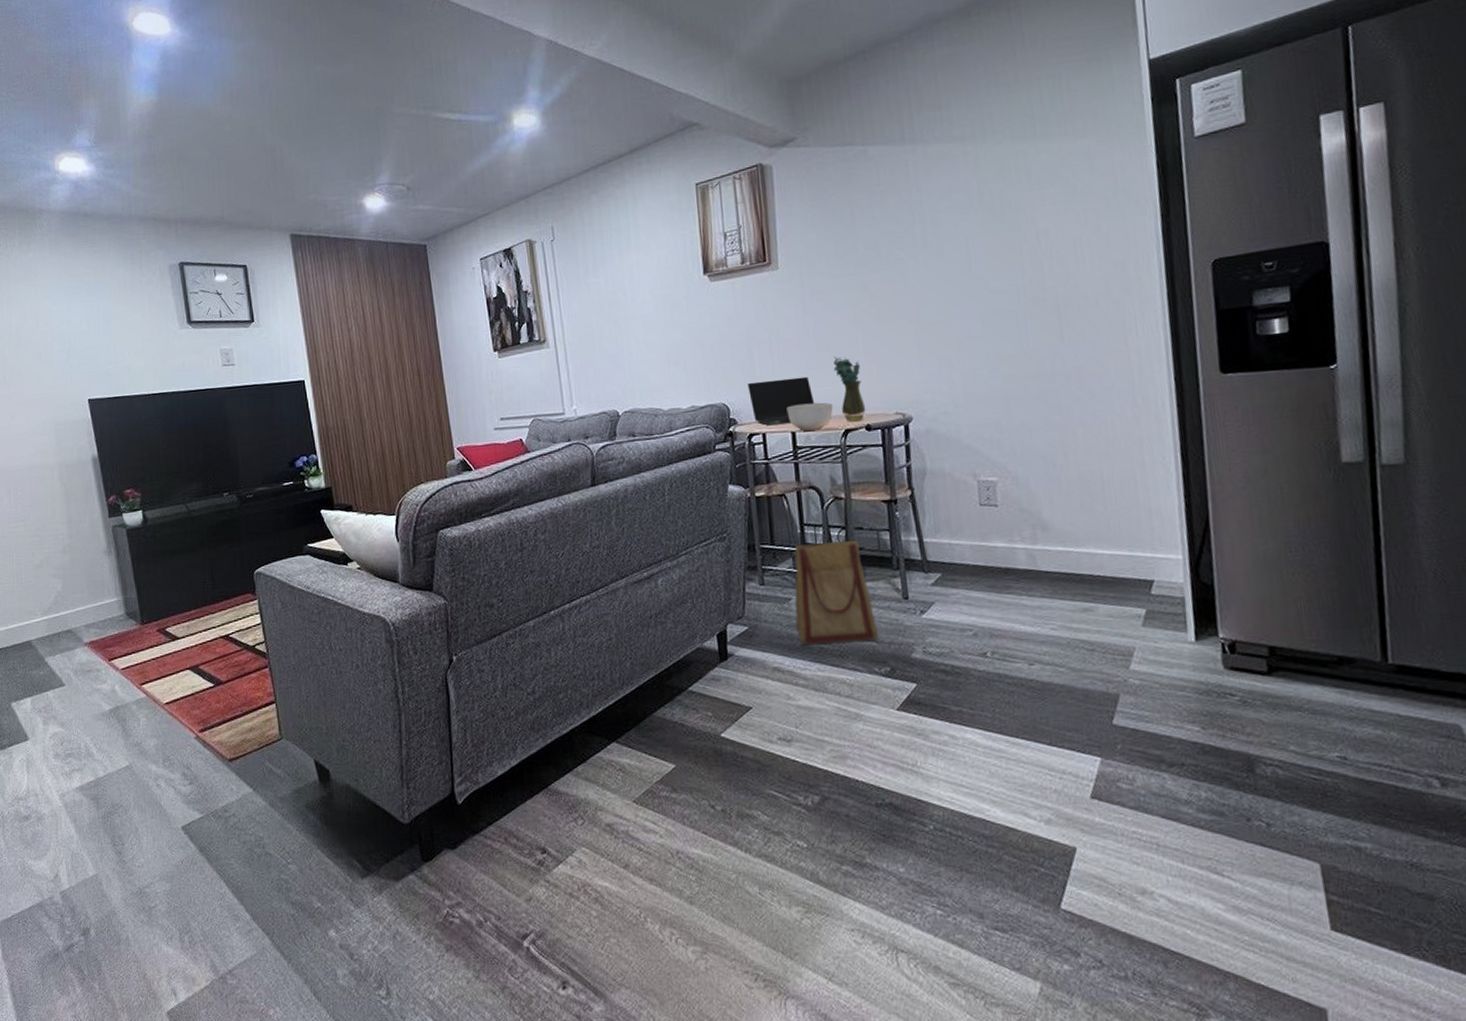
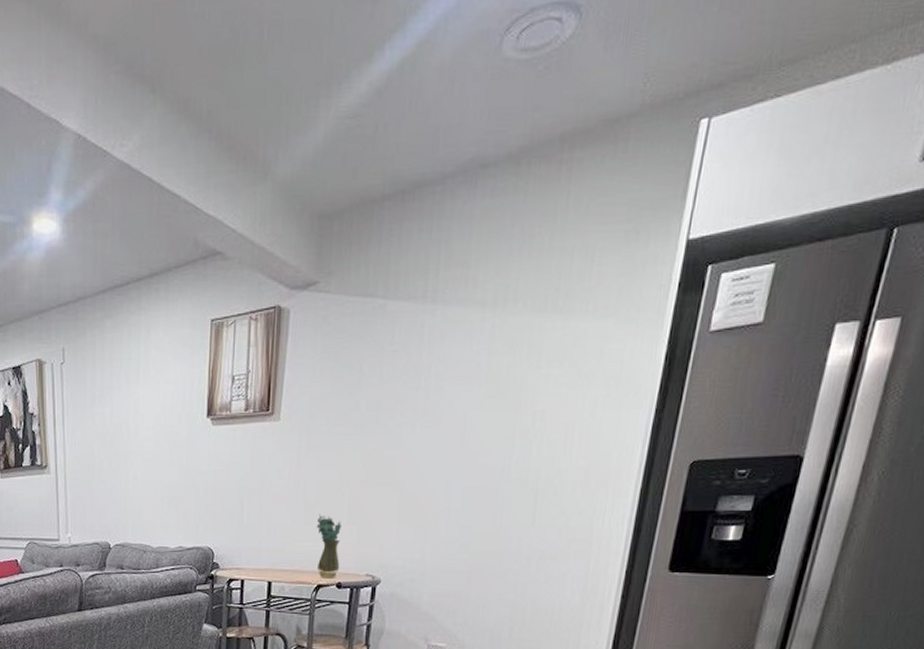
laptop: present [748,376,831,426] -> none [234,530,307,573]
bowl: present [786,402,833,432] -> none [266,556,310,583]

